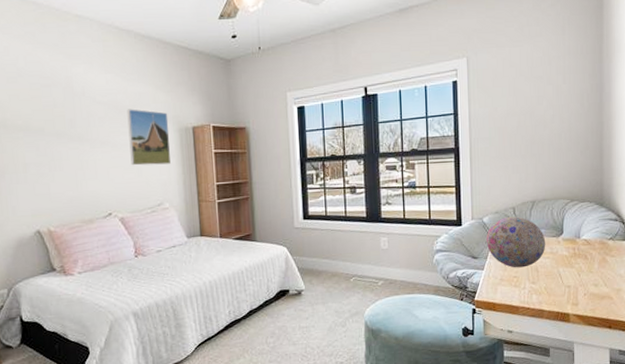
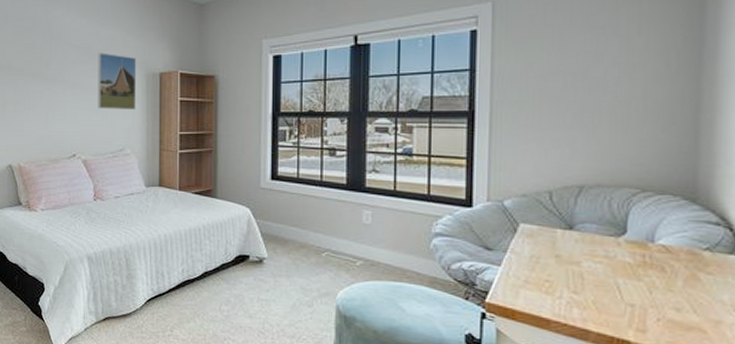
decorative ball: present [486,216,546,268] -> none [506,203,598,271]

